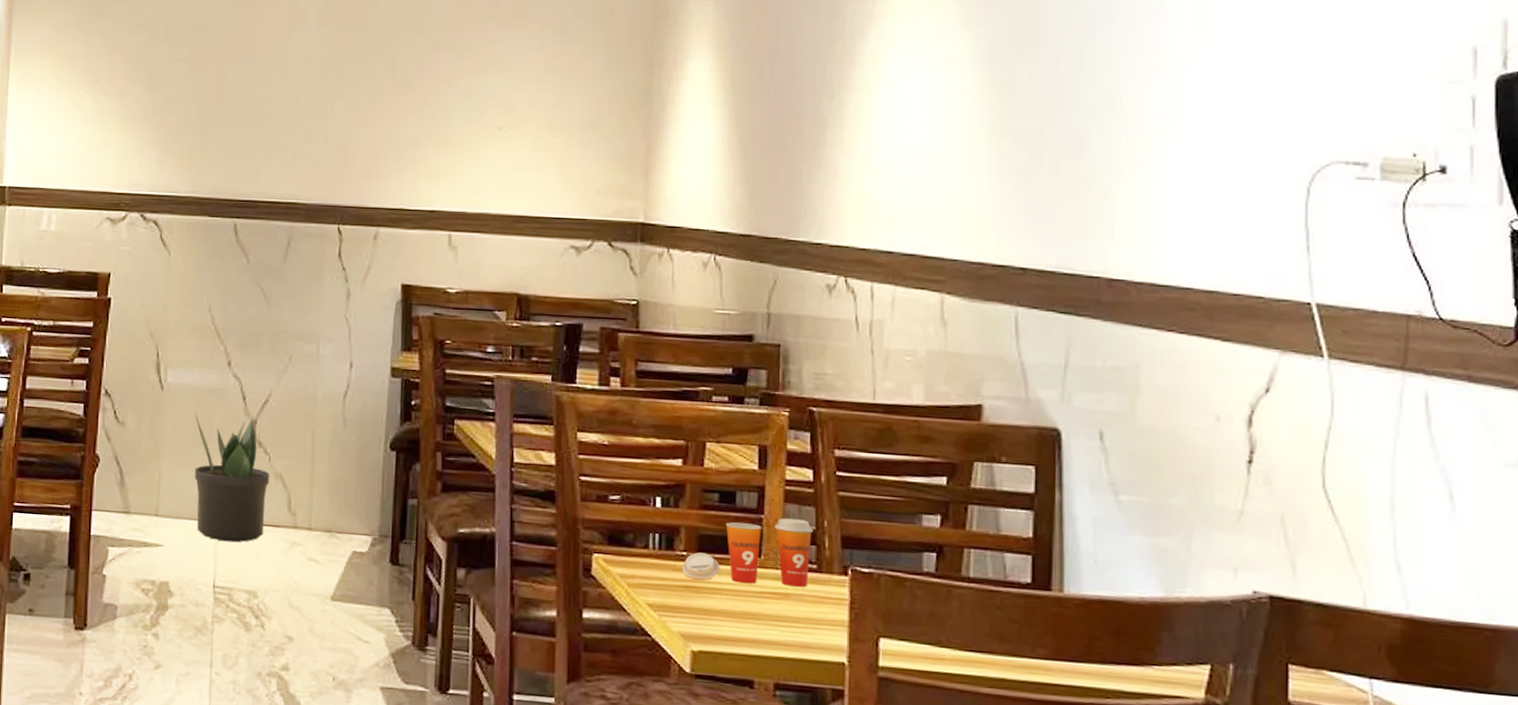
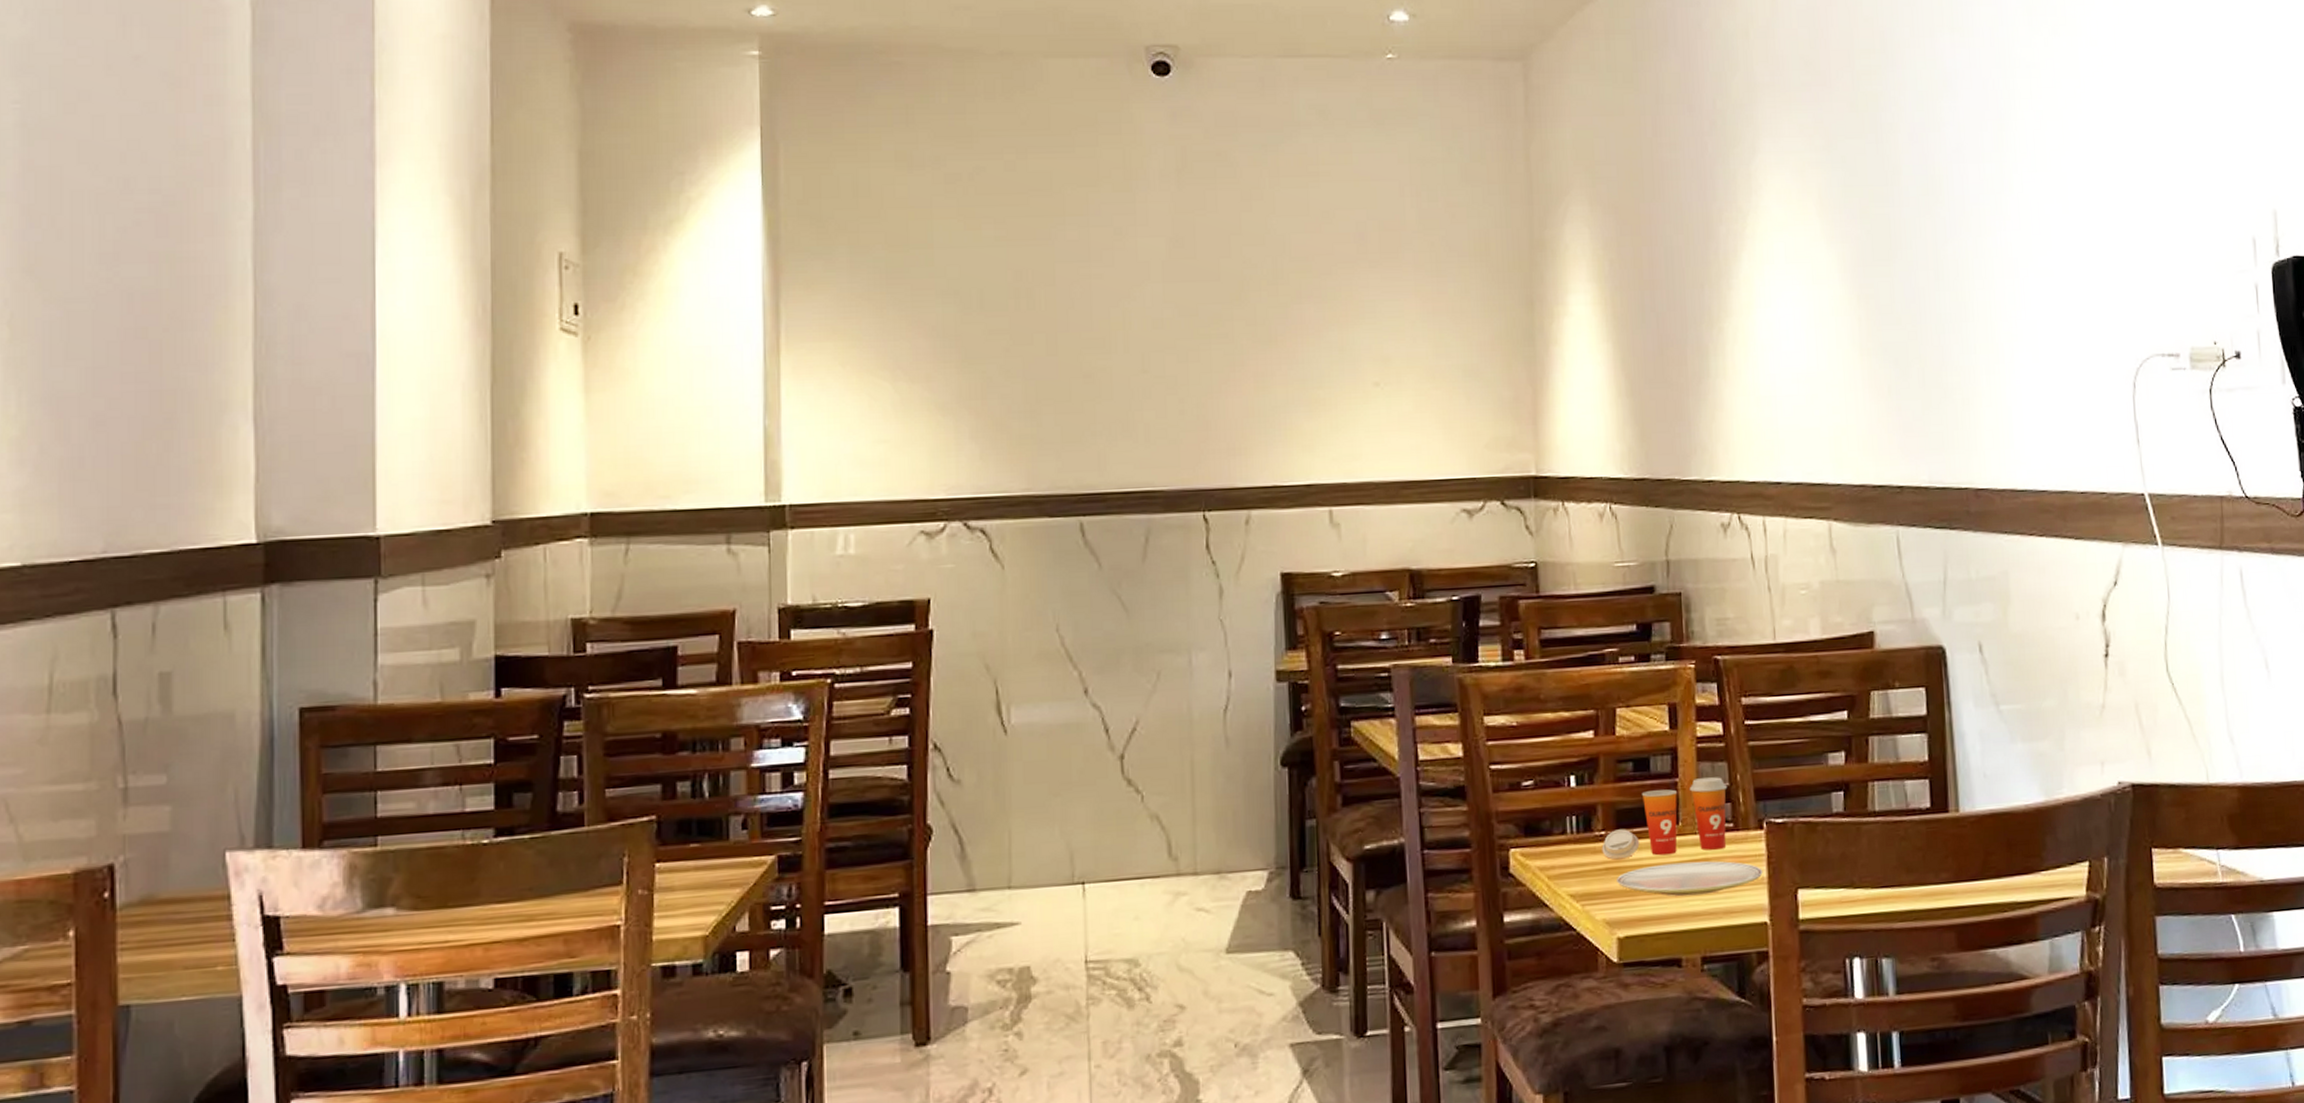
planter: present [194,413,270,542] -> none [1049,751,1145,906]
plate: none [693,591,844,627] -> present [1615,861,1763,897]

